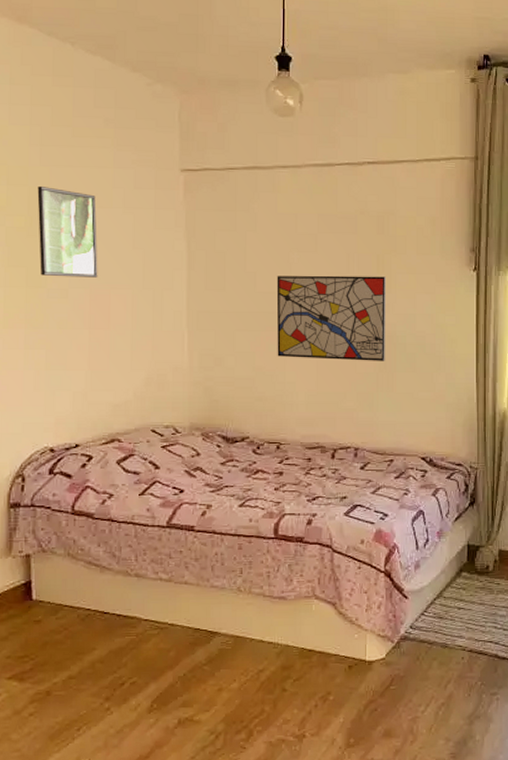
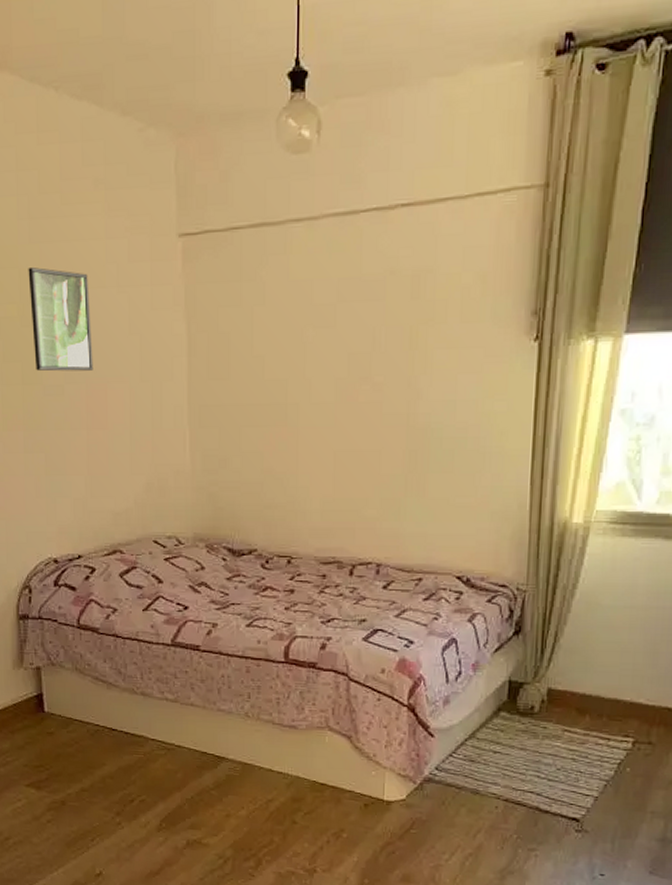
wall art: present [276,275,387,361] -> none [288,353,421,460]

